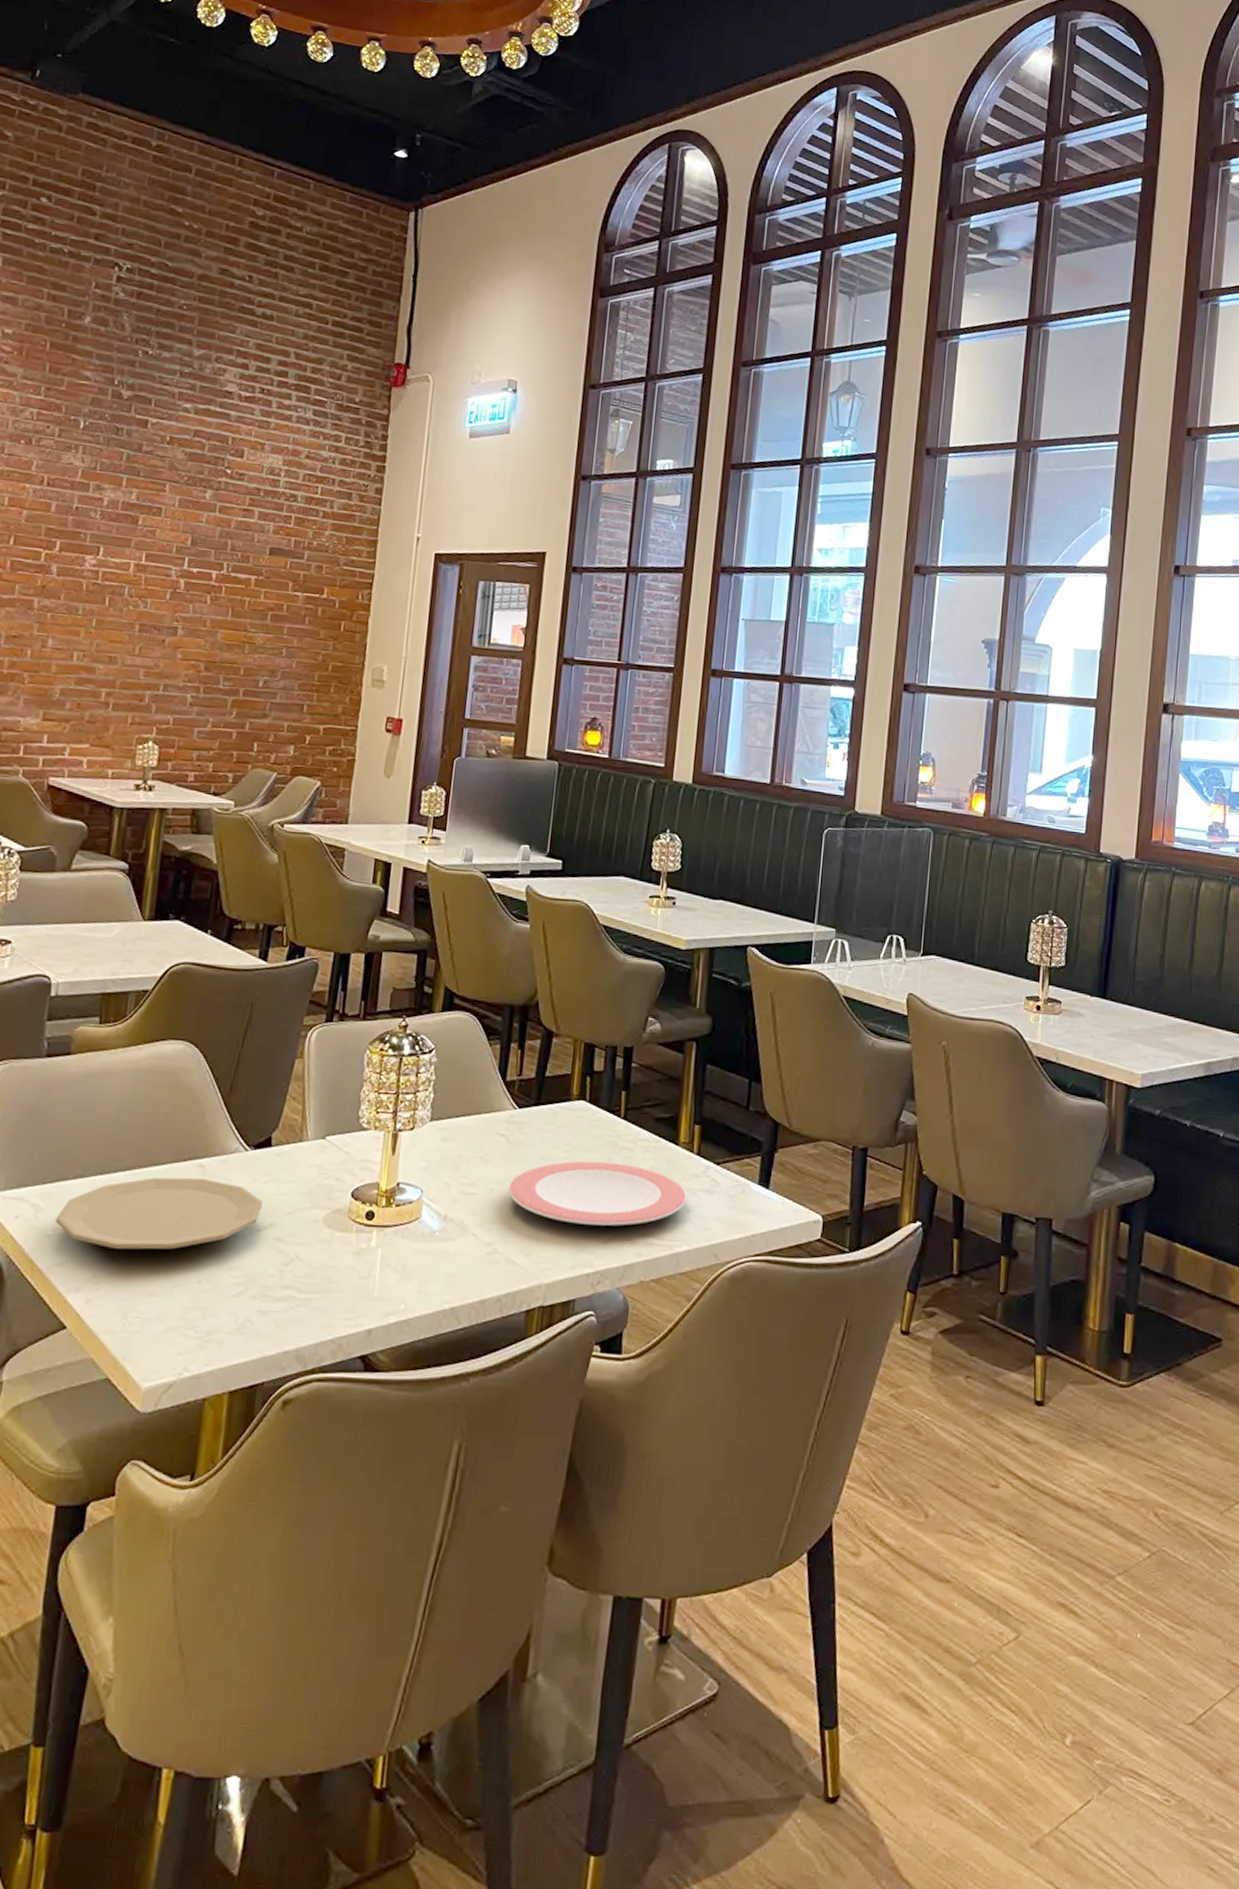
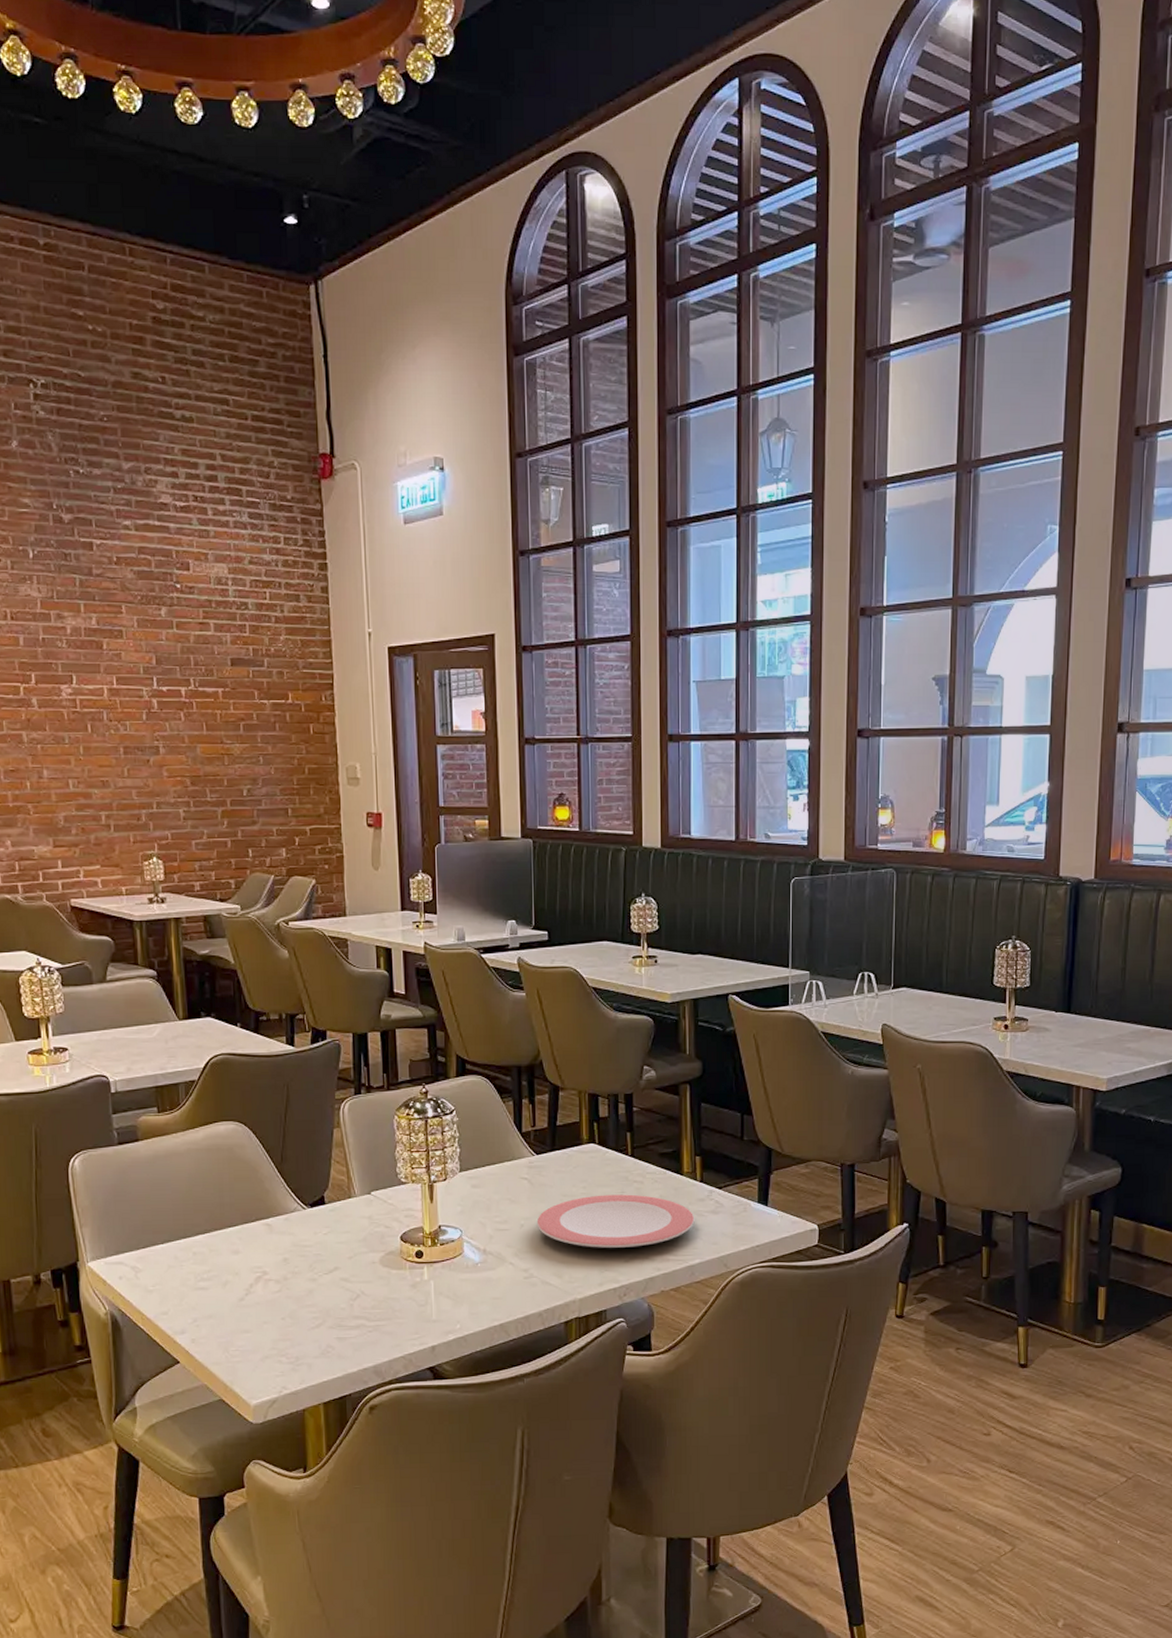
plate: present [55,1177,263,1250] -> none [153,1234,326,1297]

